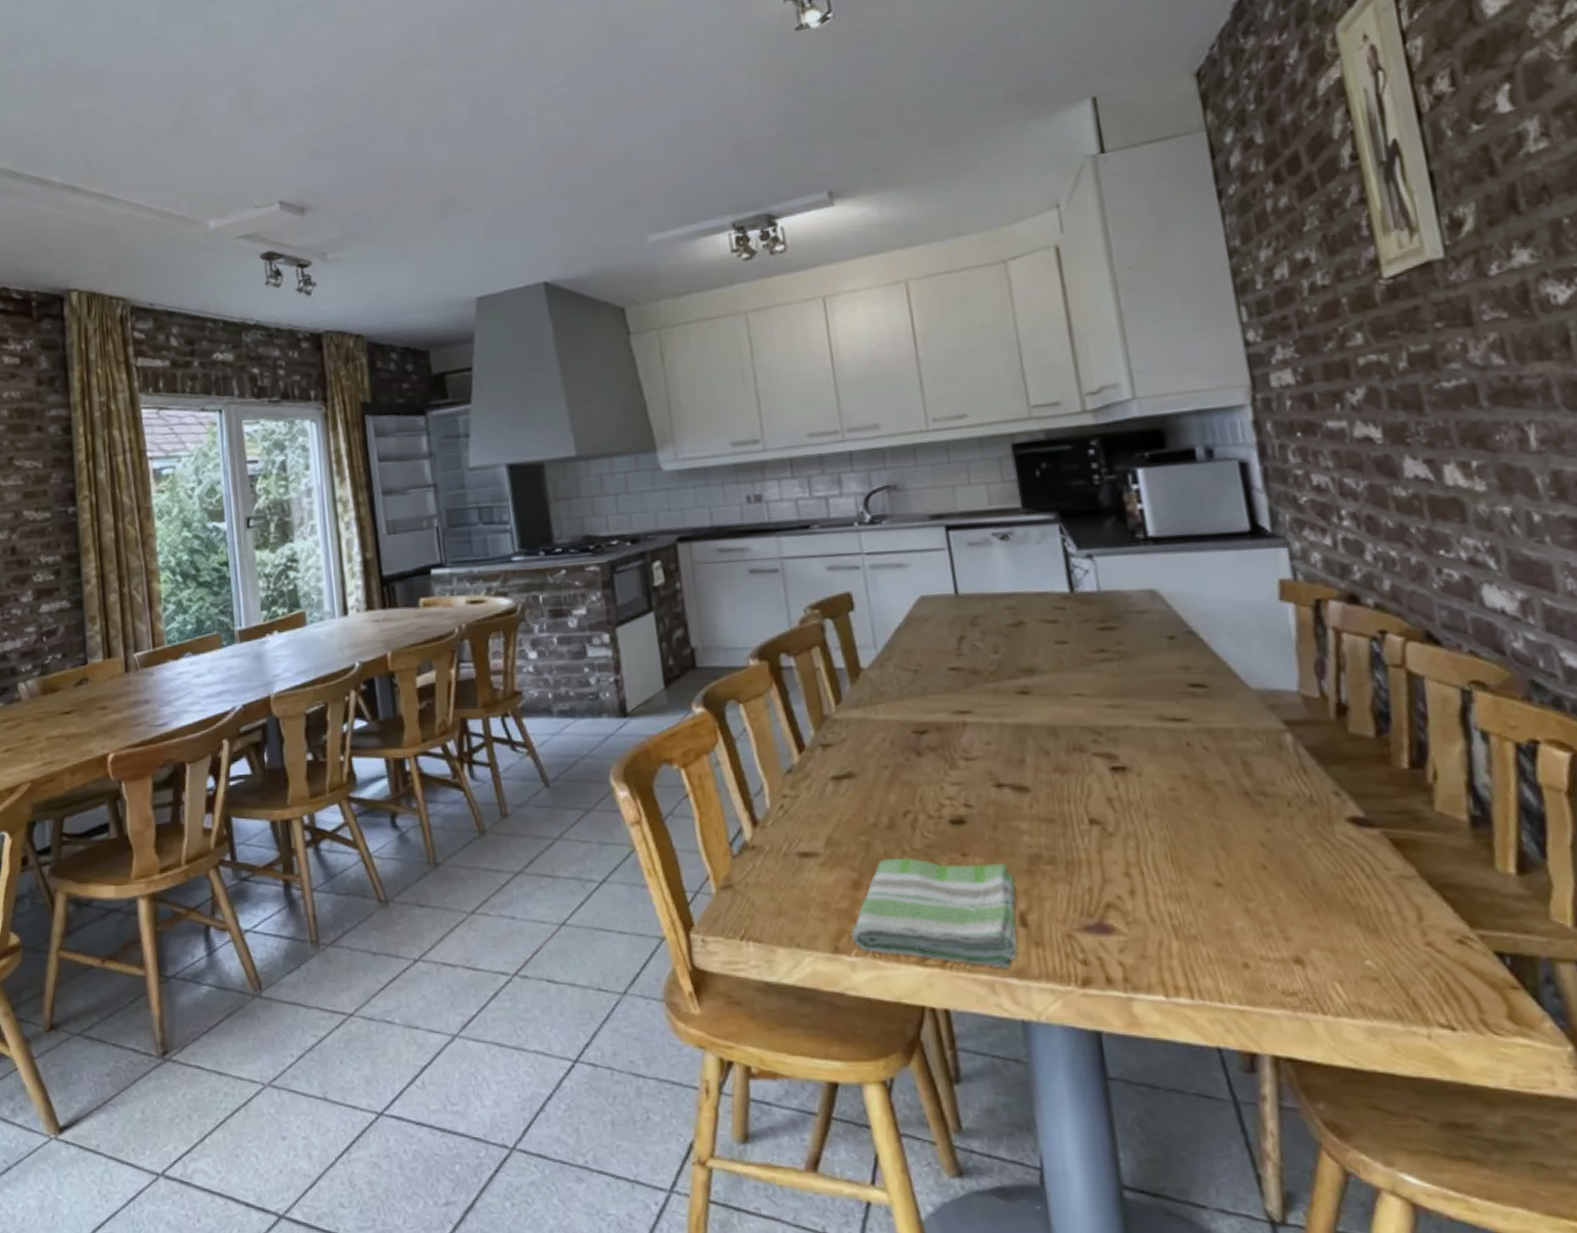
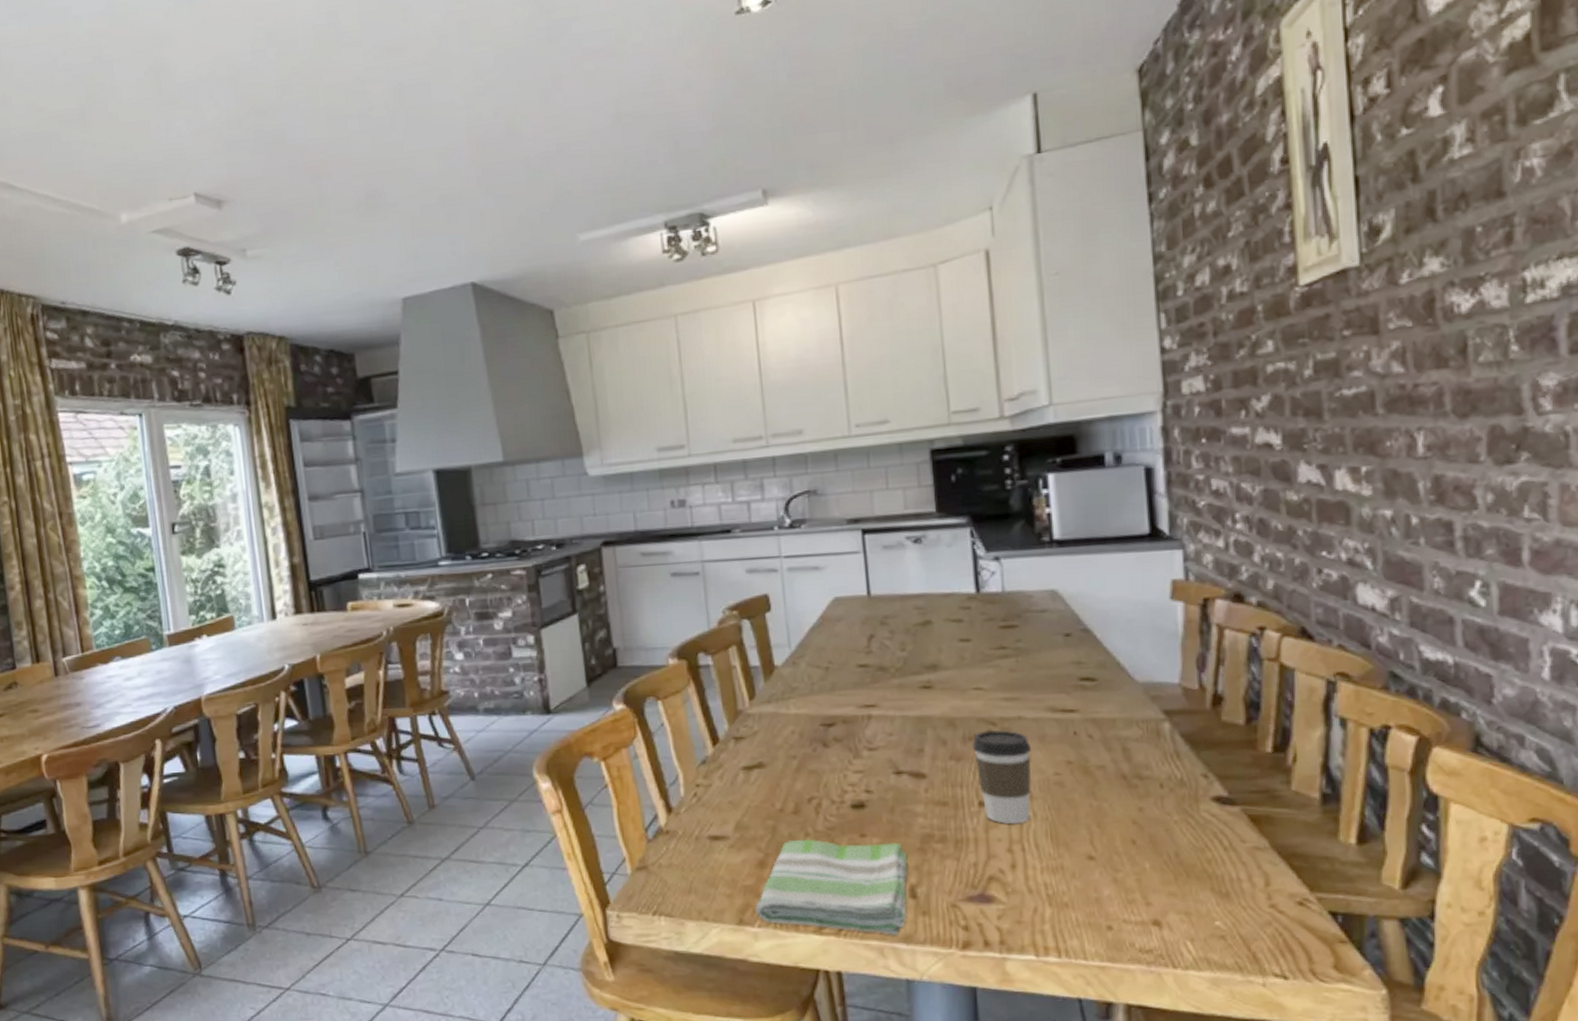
coffee cup: none [1076,740,1147,845] -> present [972,730,1032,825]

